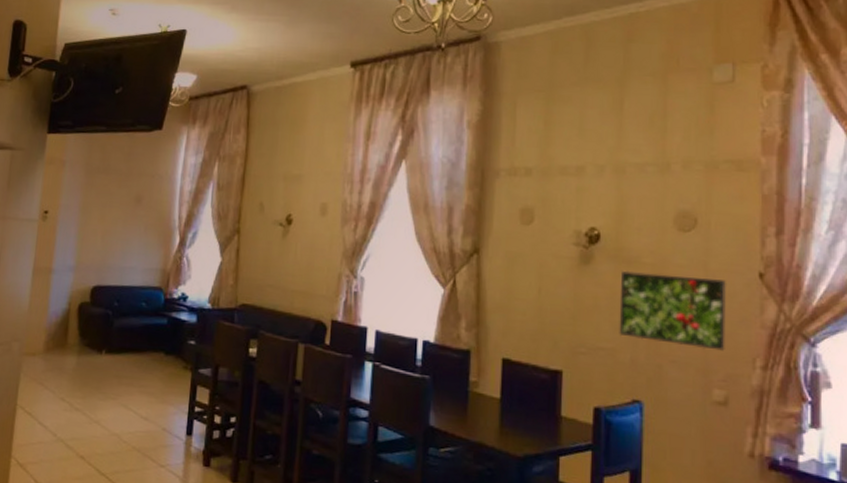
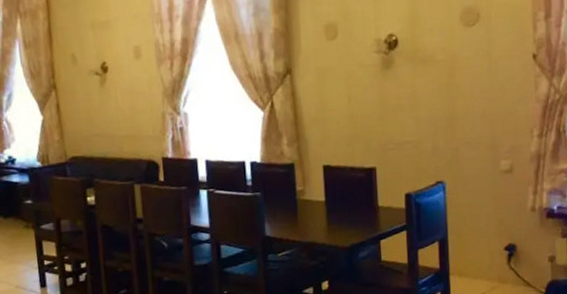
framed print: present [619,270,727,351] -> none [418,65,509,129]

